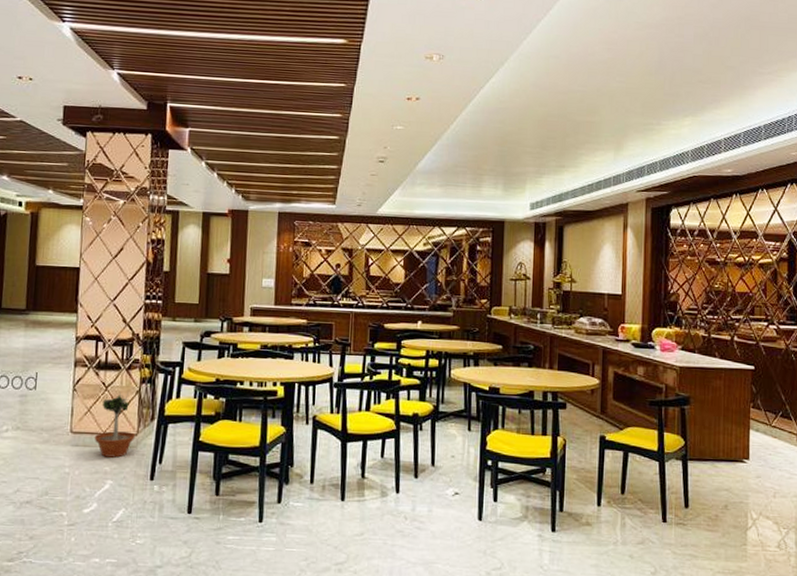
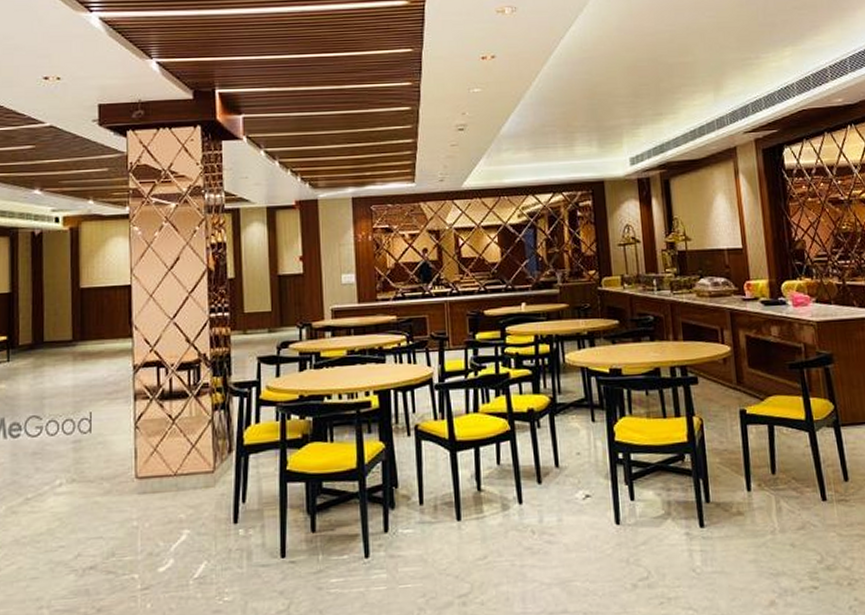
potted tree: present [94,390,136,458] -> none [164,420,212,503]

